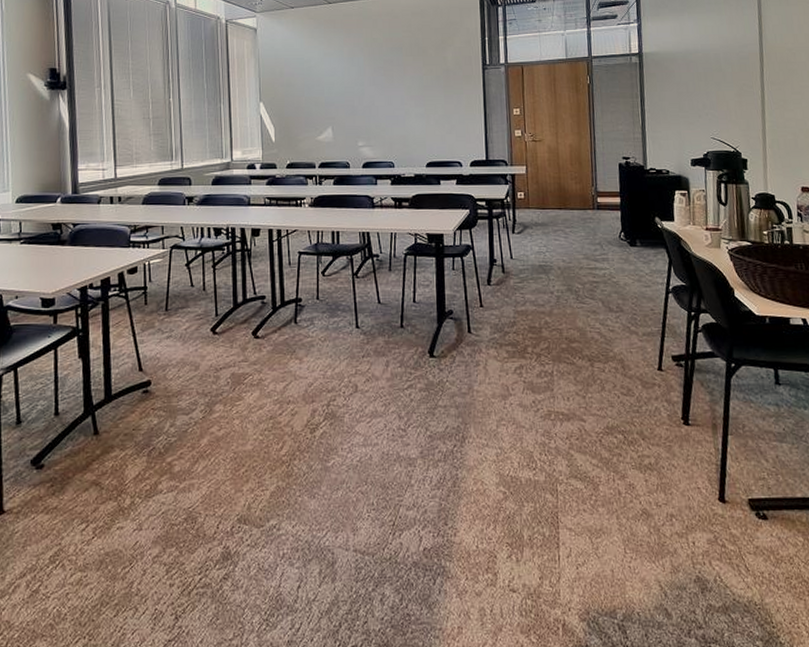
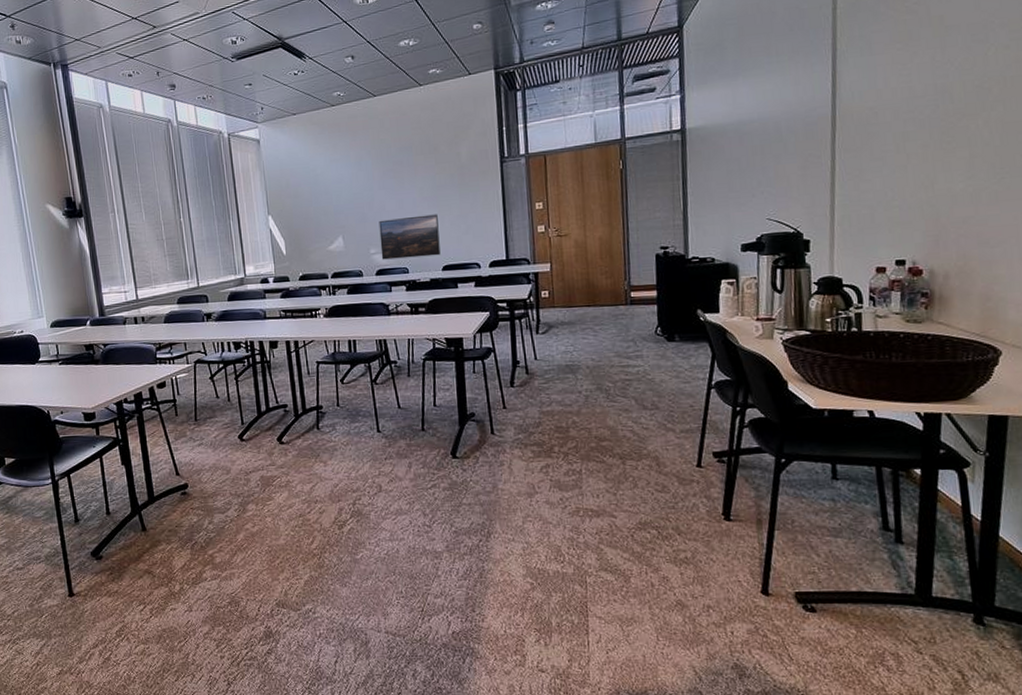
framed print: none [368,112,425,153] -> present [379,214,441,260]

